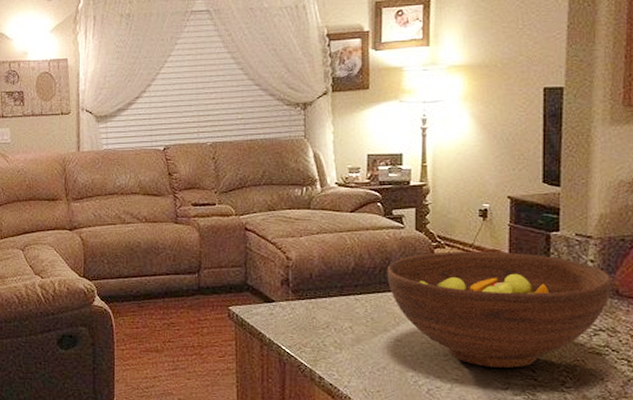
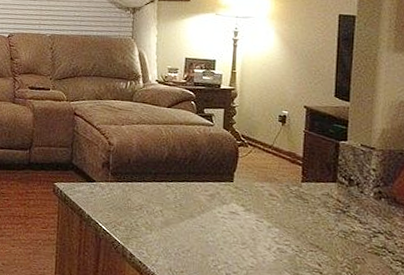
fruit bowl: present [387,251,612,368] -> none [196,150,391,261]

